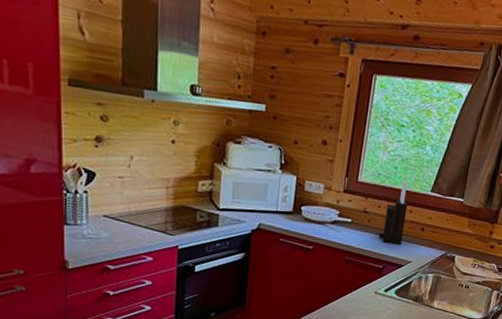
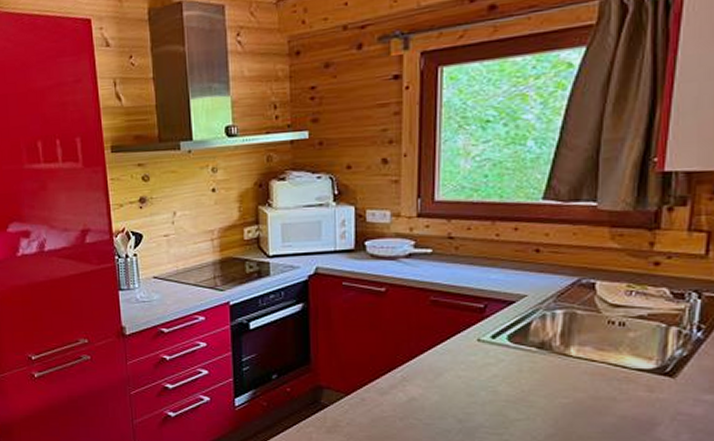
knife block: present [379,180,408,245] -> none [473,190,510,275]

